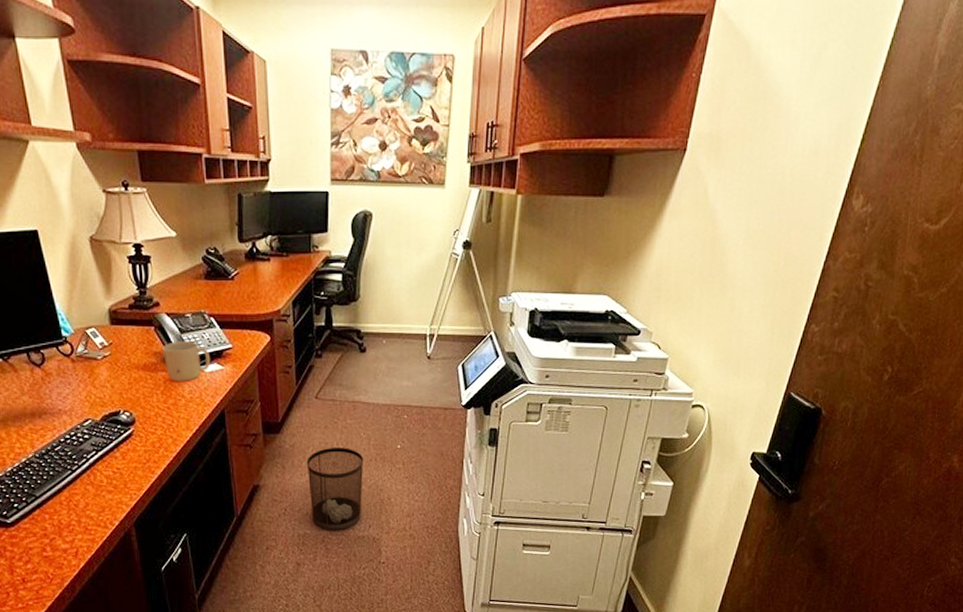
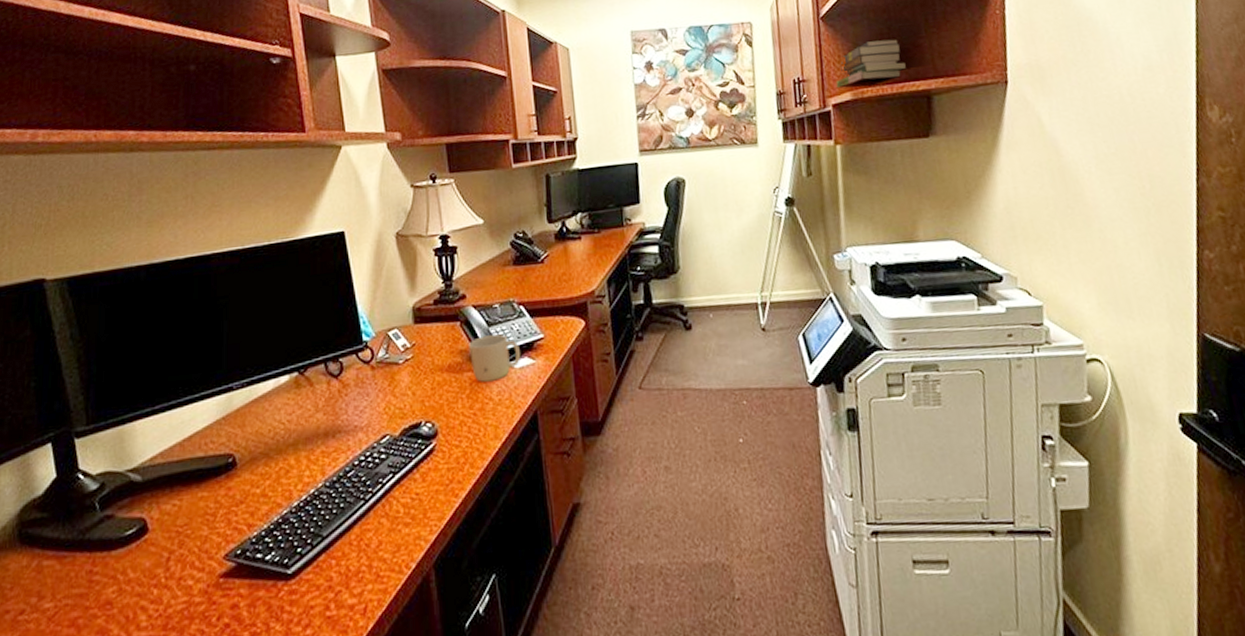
waste bin: present [306,447,364,530] -> none [633,446,705,558]
books: none [527,91,596,139] -> present [836,39,906,89]

